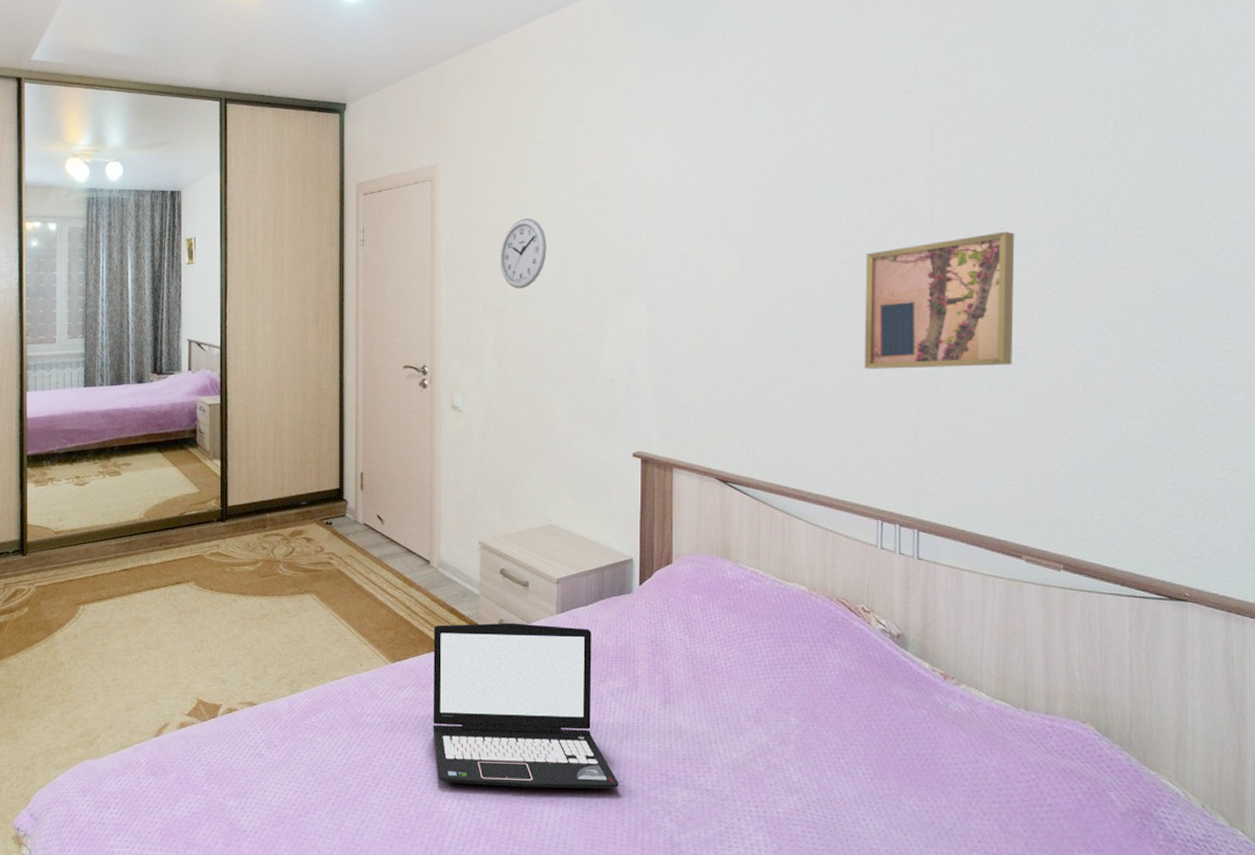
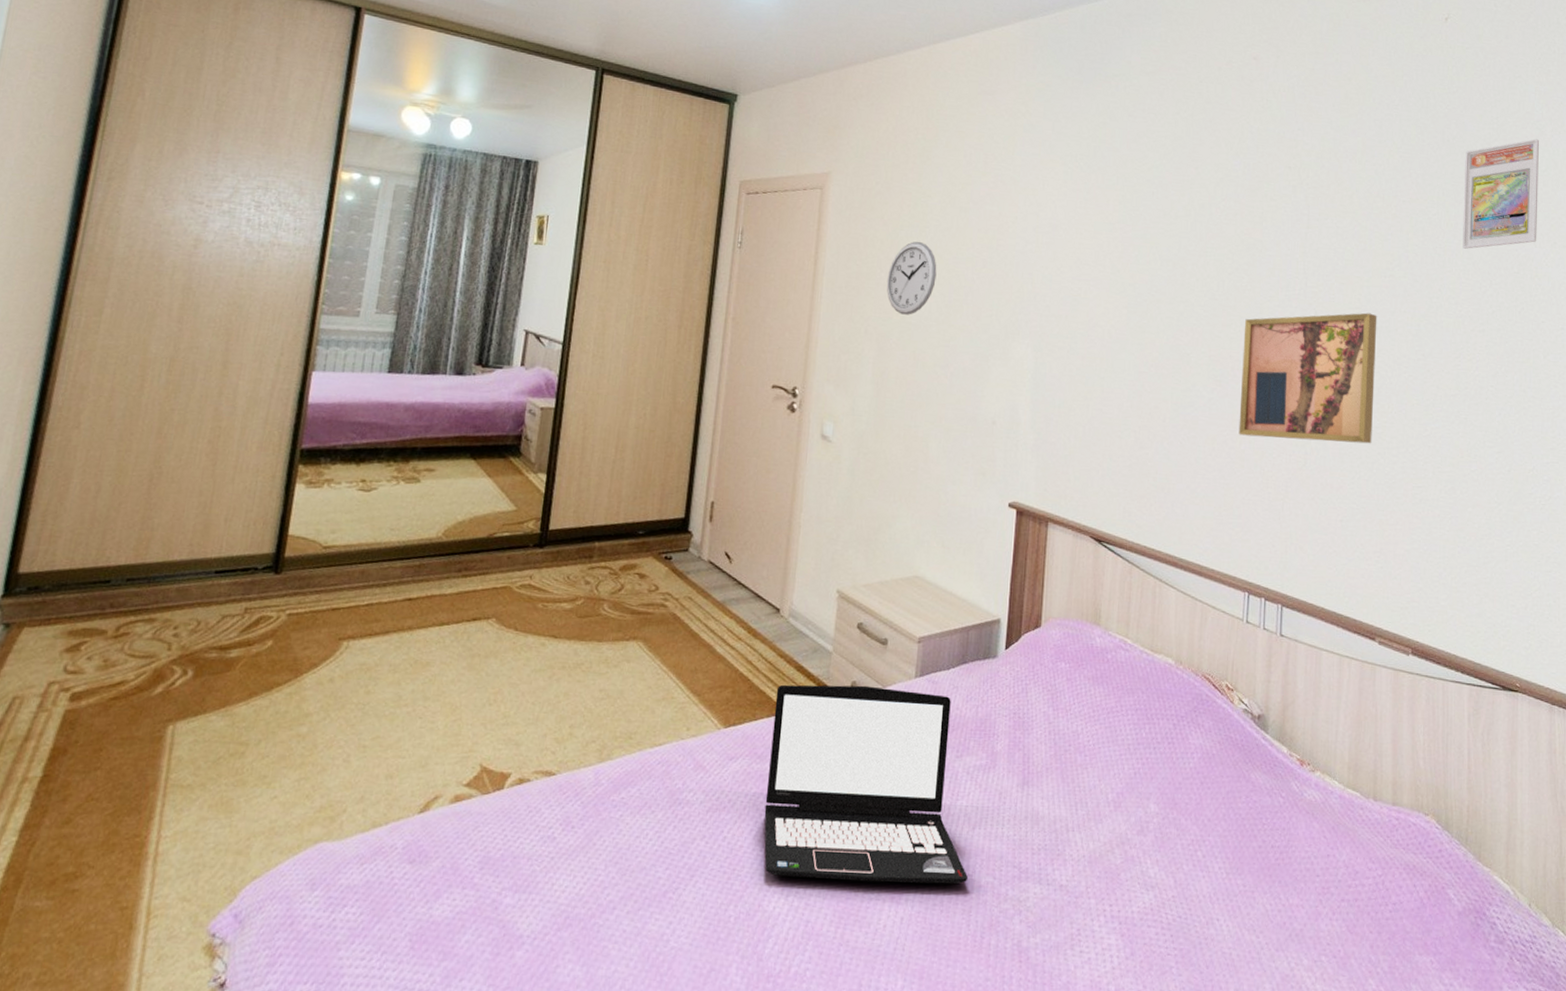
trading card display case: none [1114,16,1209,150] -> present [1462,139,1540,249]

